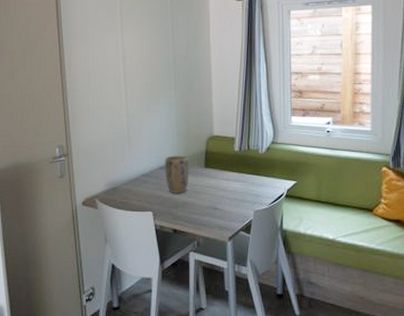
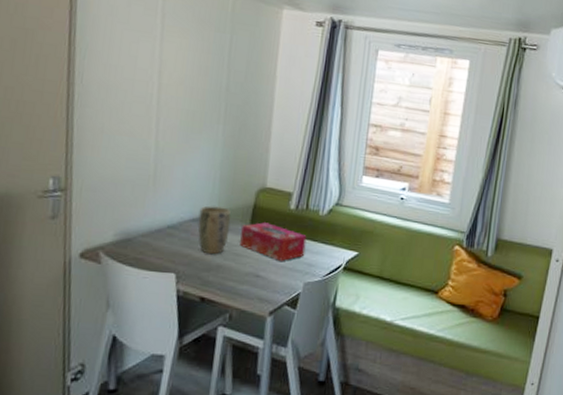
tissue box: none [198,164,252,194] -> present [240,222,307,261]

